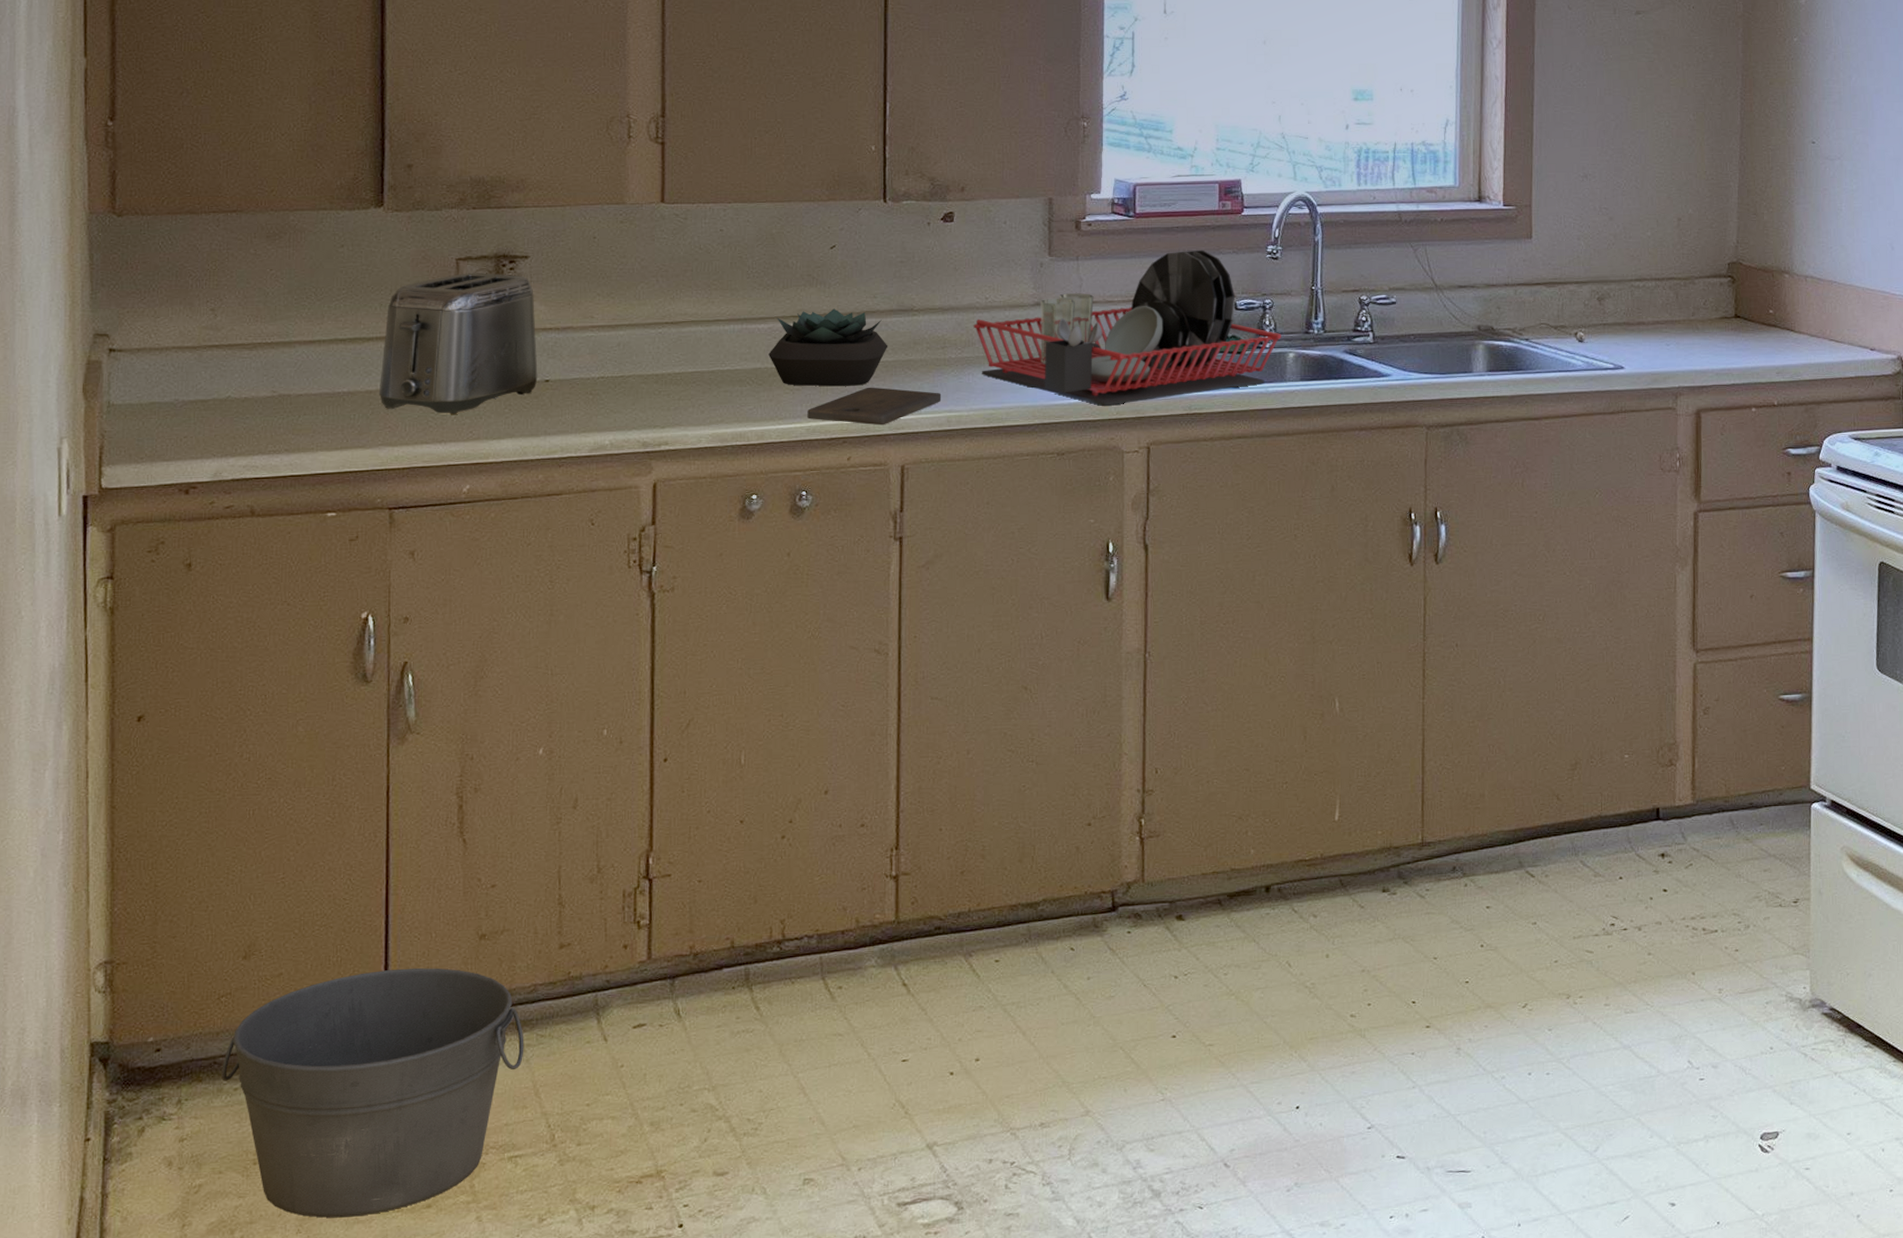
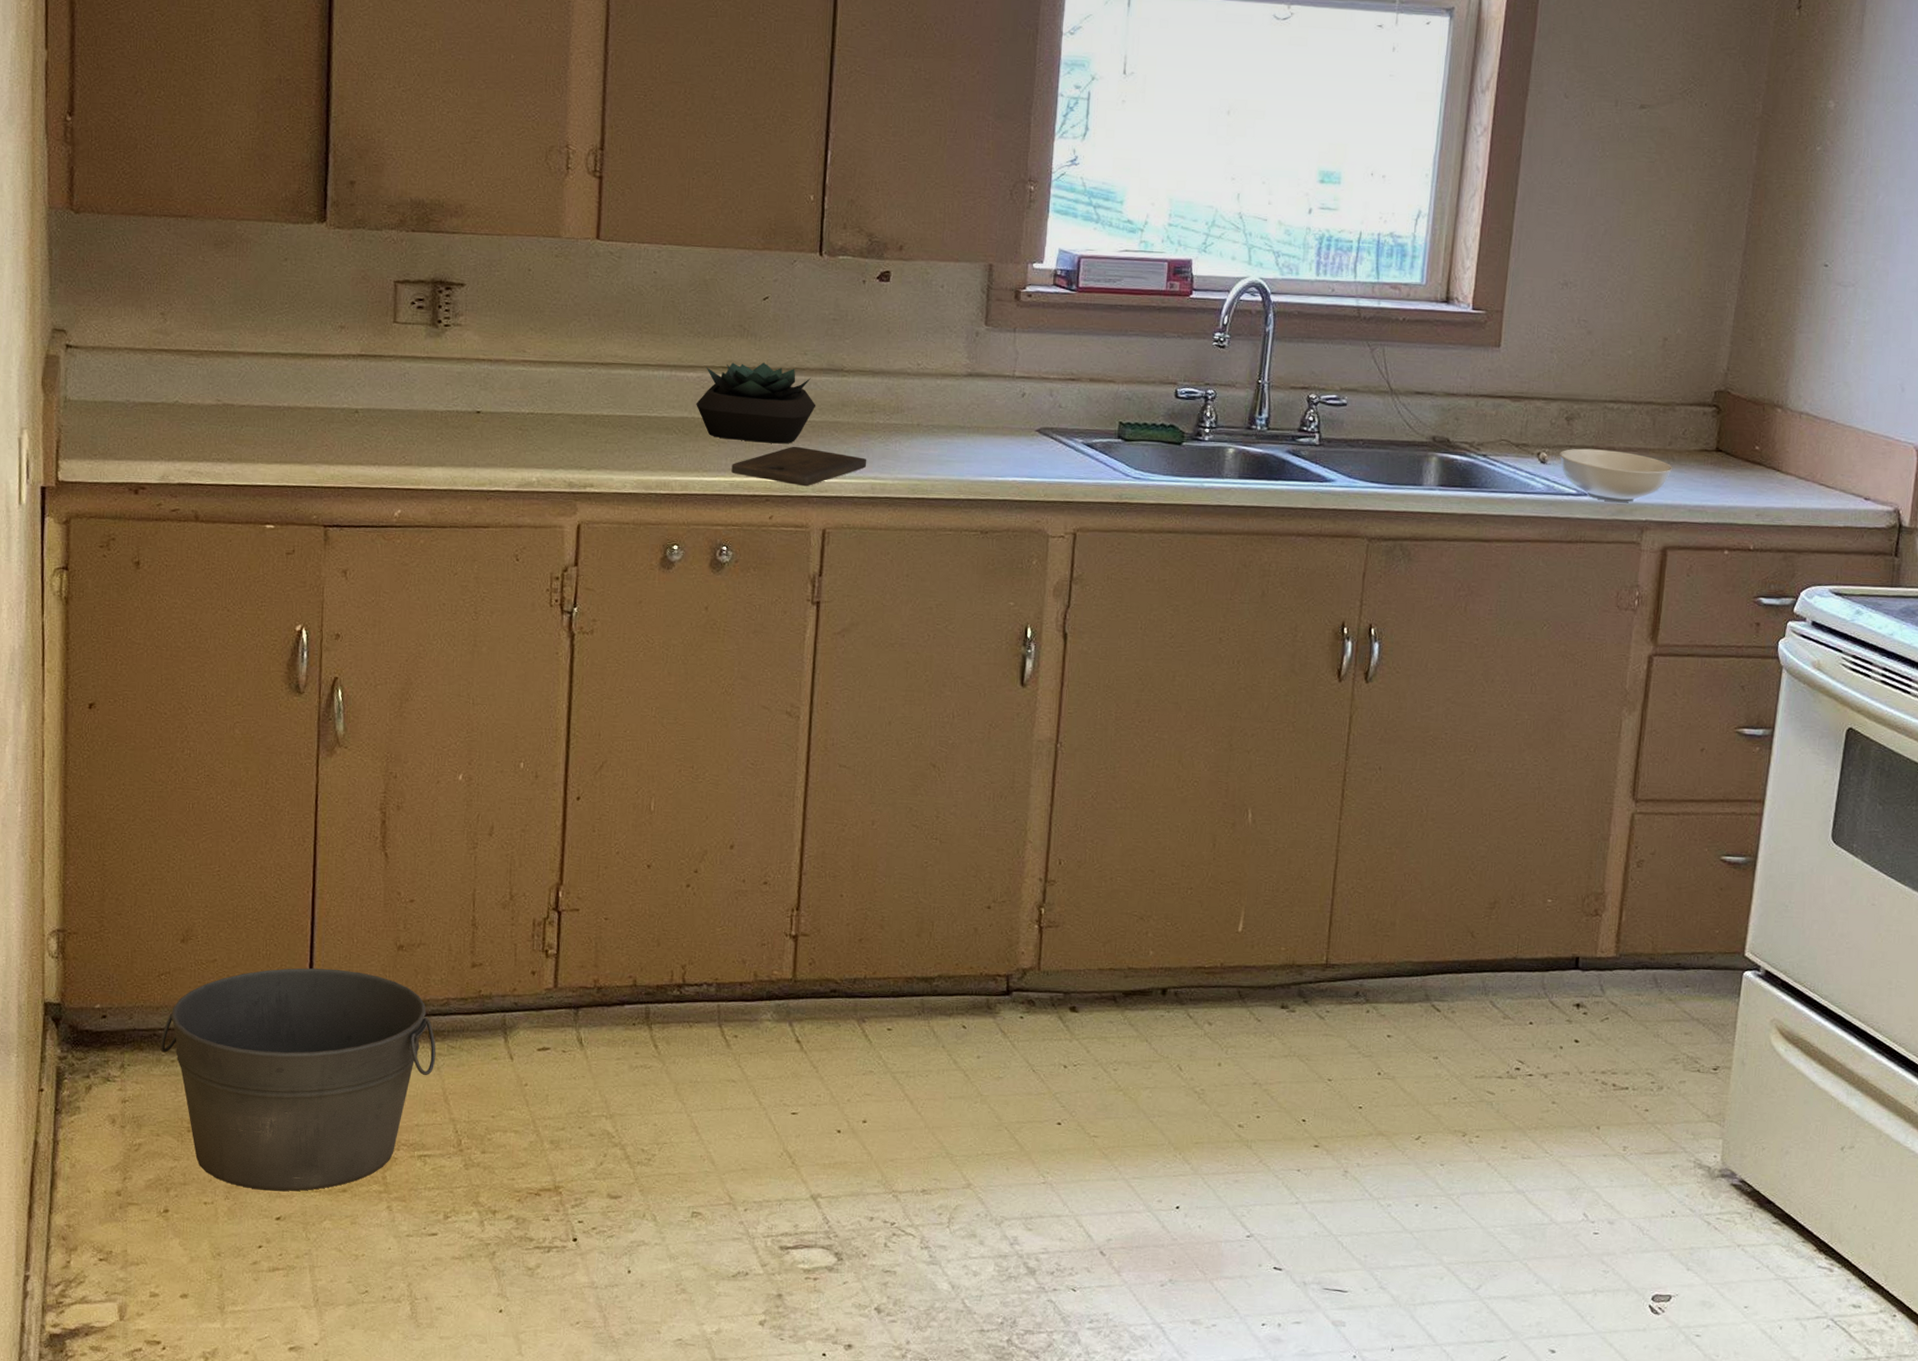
toaster: present [378,273,538,414] -> none [317,296,470,438]
dish rack: present [973,249,1282,407] -> none [903,331,1222,488]
bowl: none [1595,325,1698,373] -> present [1559,448,1673,503]

